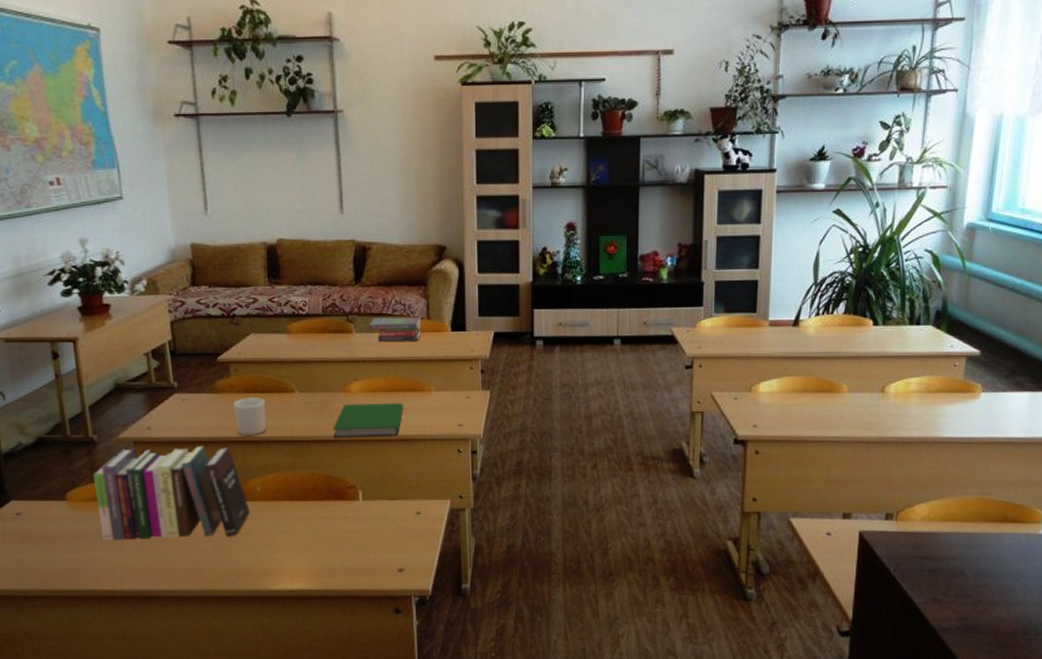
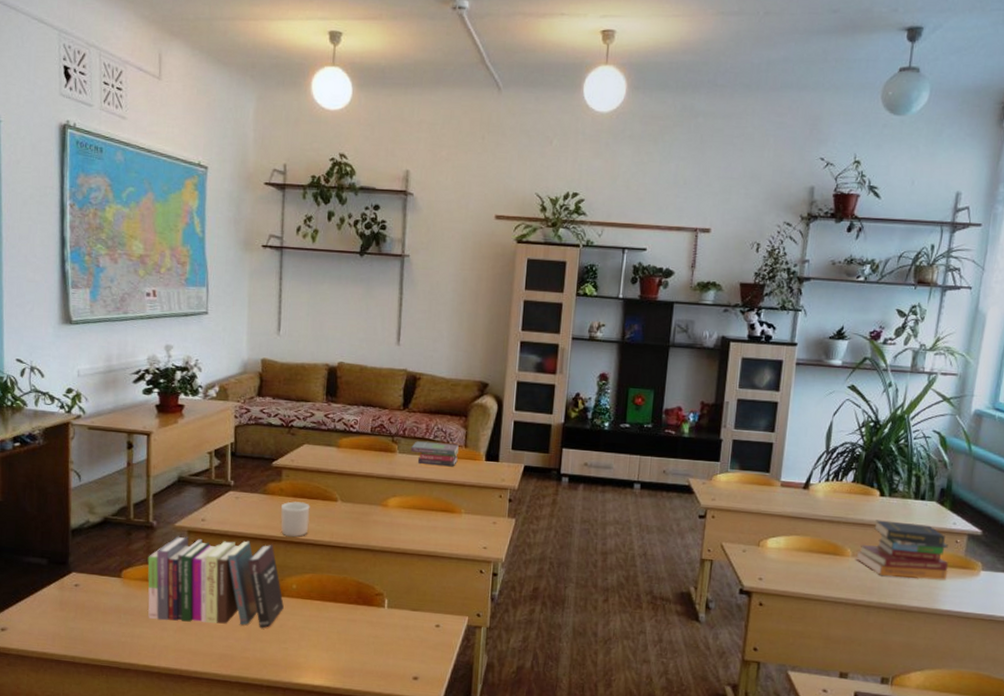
hardcover book: present [333,403,404,438] -> none [368,517,435,552]
books: none [852,350,948,409] -> present [856,520,949,581]

